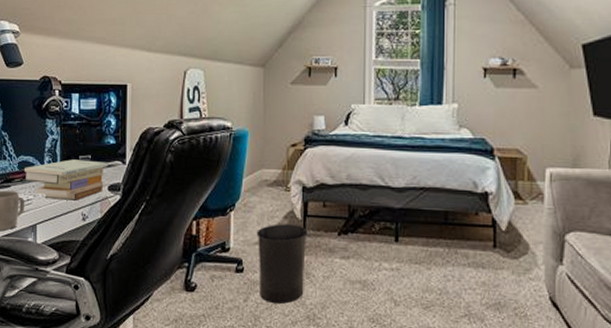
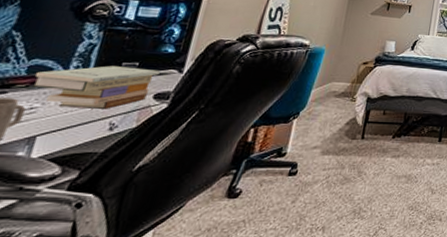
waste bin: present [256,224,308,304] -> none [309,129,366,201]

